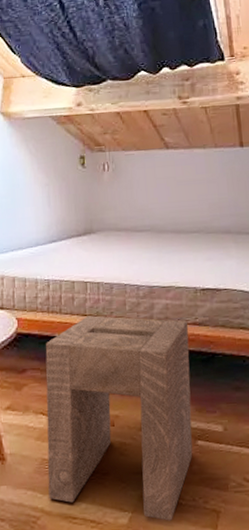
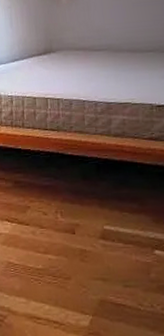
stool: present [45,315,193,521] -> none [9,130,151,325]

